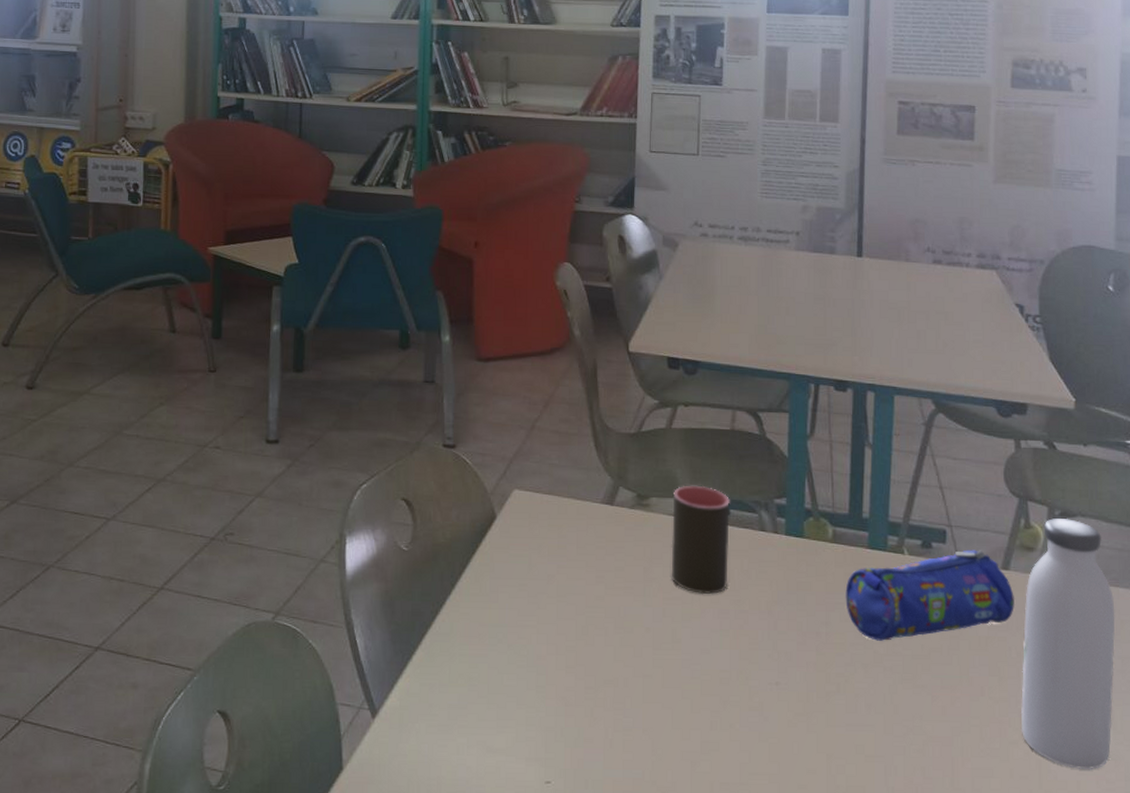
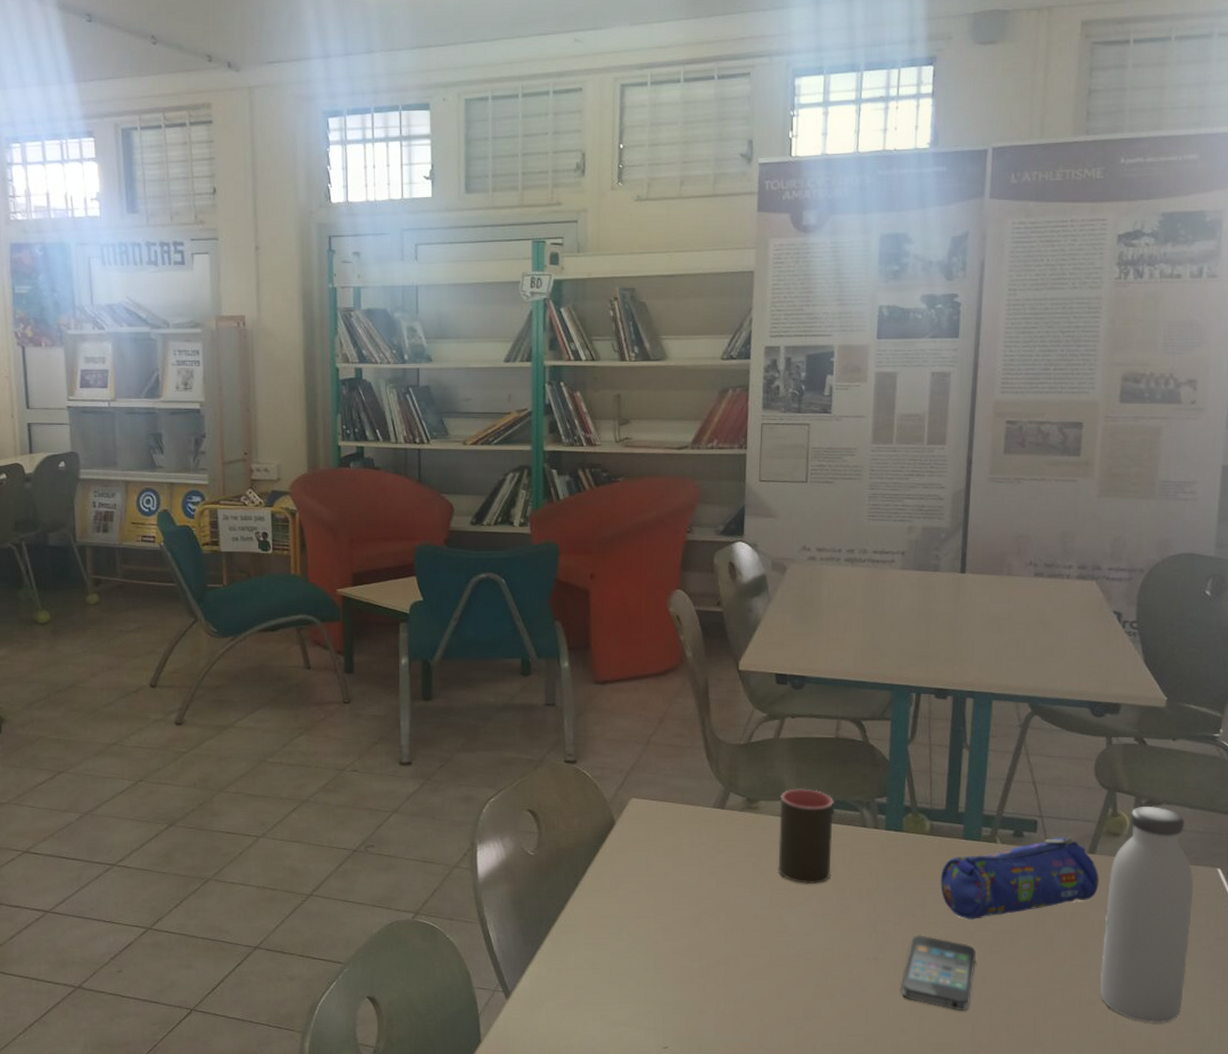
smartphone: none [806,657,887,747] -> present [901,935,977,1010]

